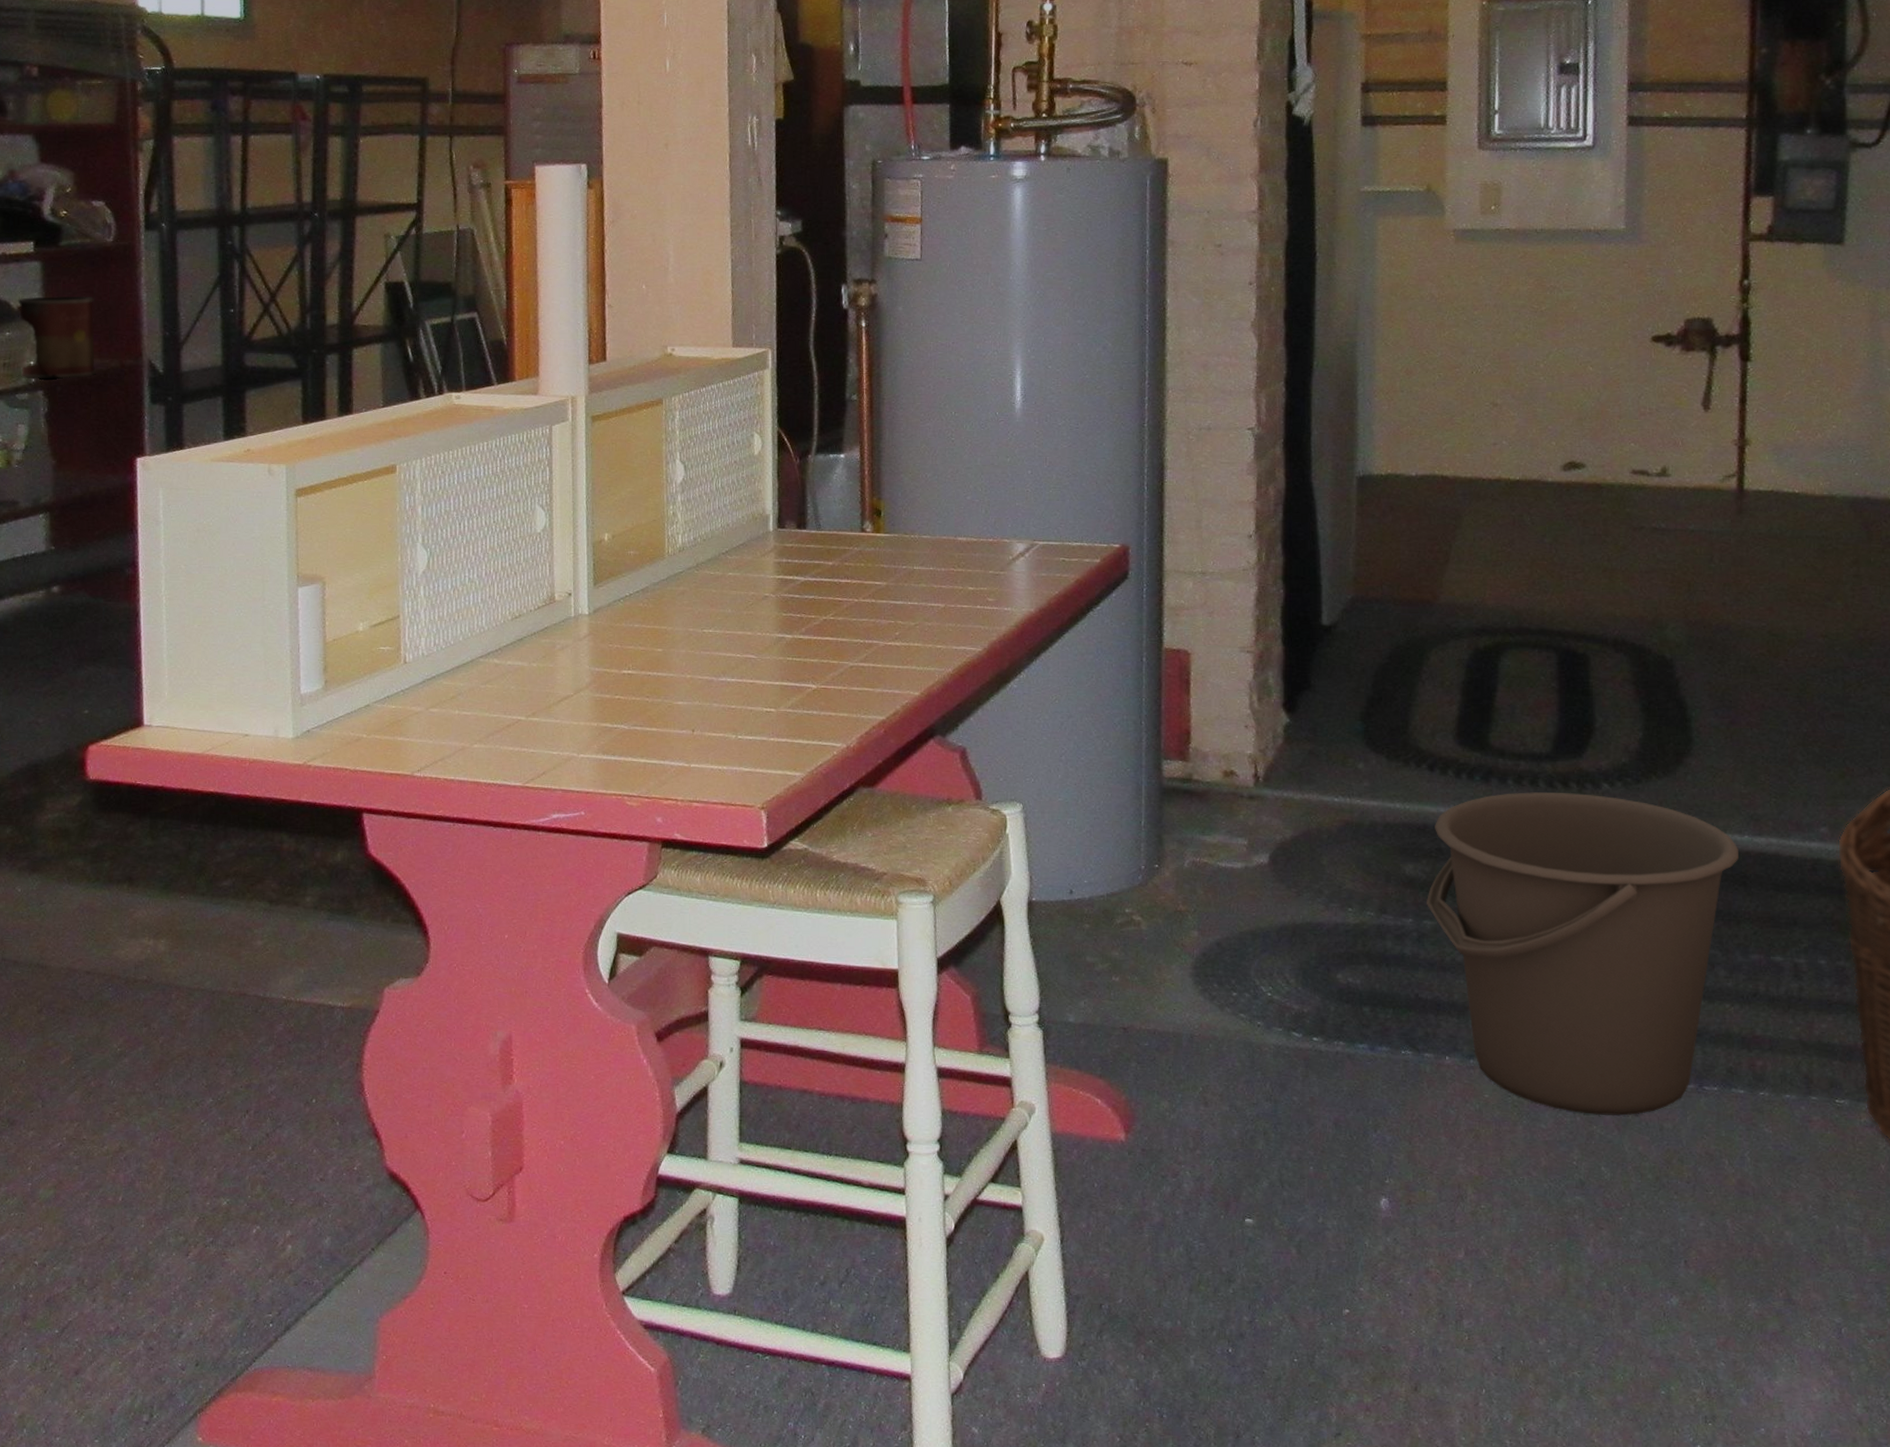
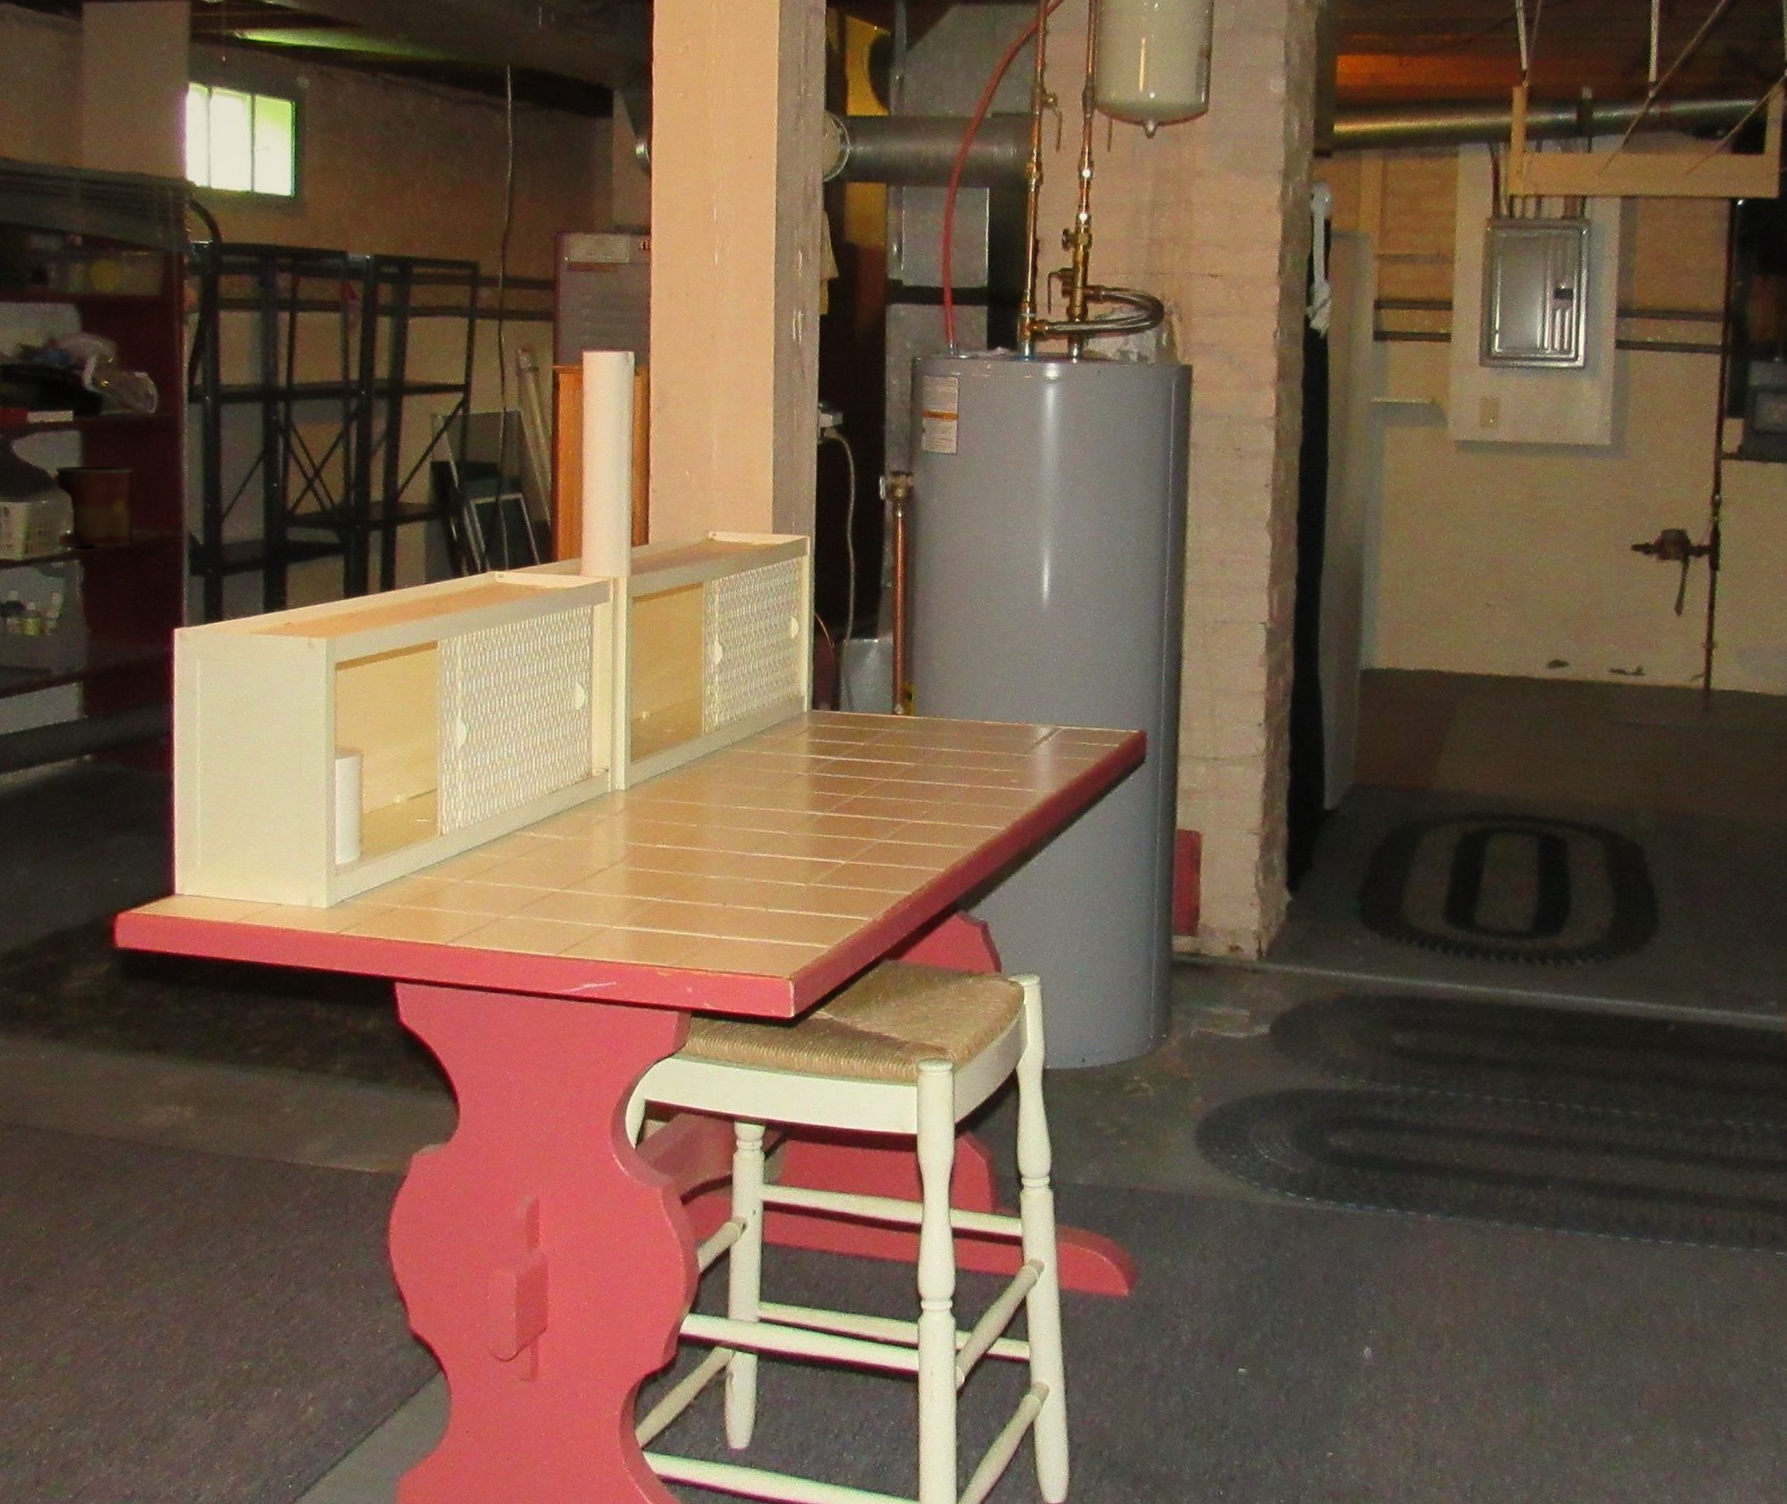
bucket: present [1425,792,1738,1116] -> none [1413,967,1696,1268]

